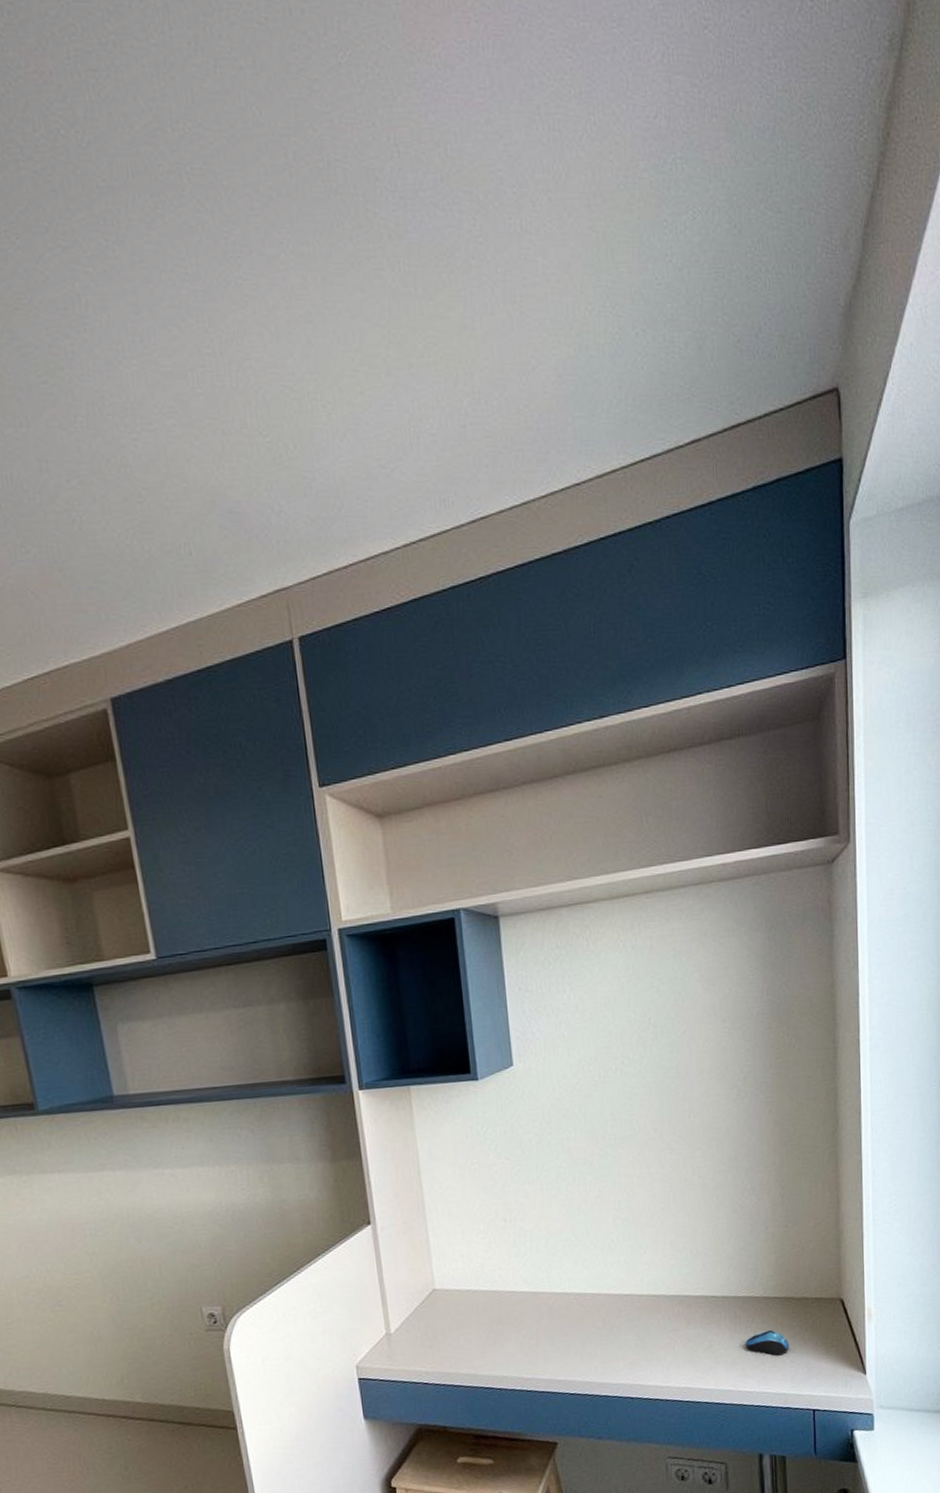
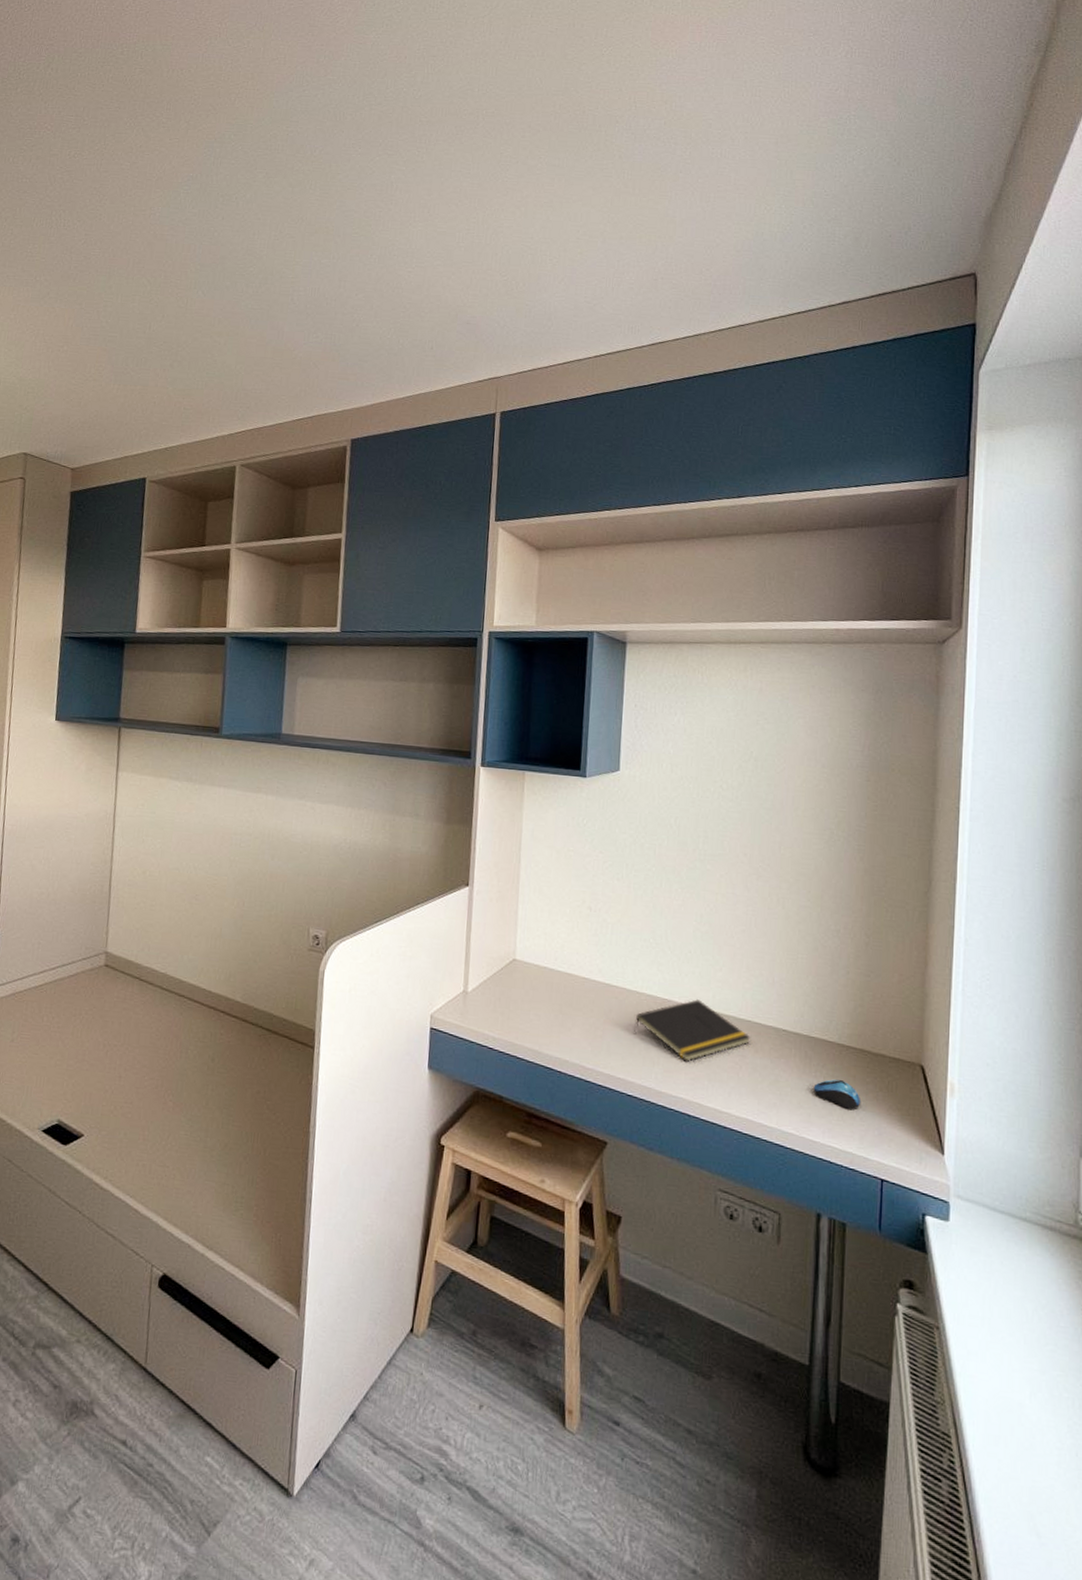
notepad: none [567,1286,682,1349] -> present [634,999,750,1062]

